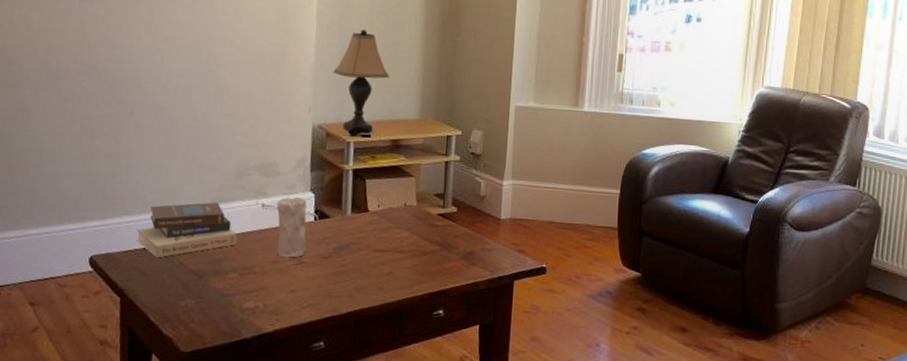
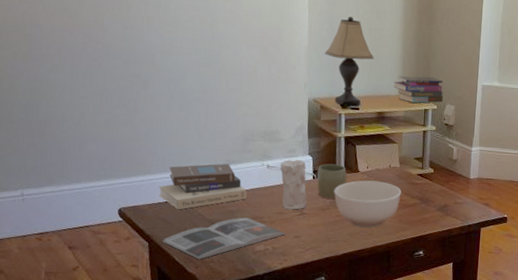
magazine: none [136,267,280,319] -> present [162,217,285,260]
mug: none [319,201,355,245] -> present [317,163,347,199]
bowl: none [338,221,418,280] -> present [334,180,401,228]
books: none [411,96,469,129] -> present [393,76,443,104]

